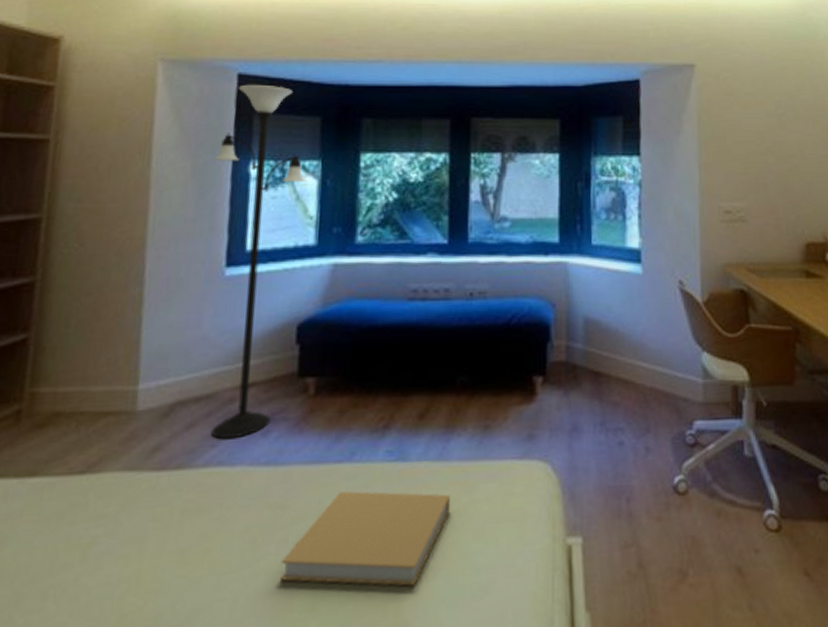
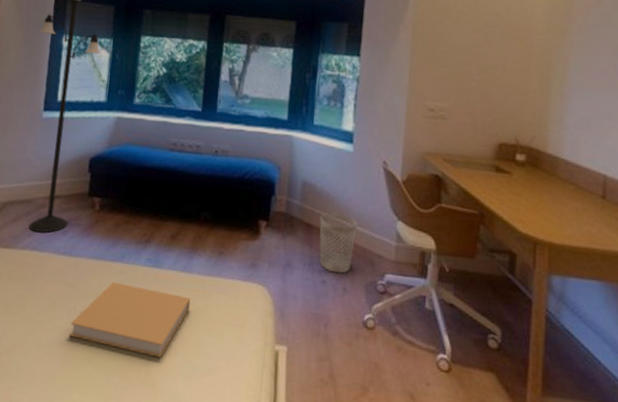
wastebasket: none [609,353,655,430] -> present [319,212,357,274]

